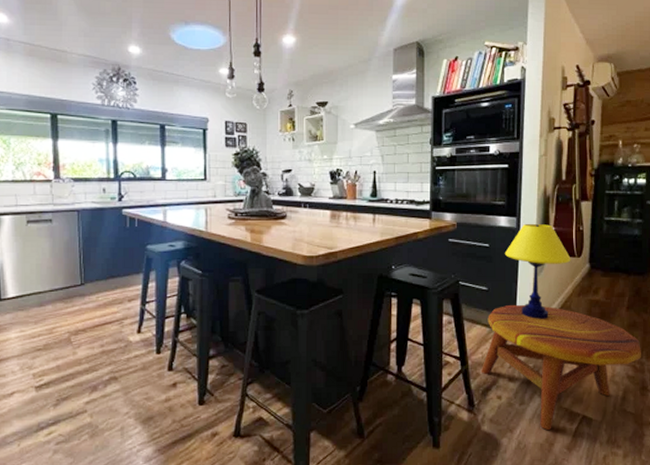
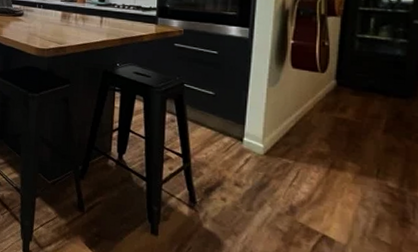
side table: present [480,304,641,430] -> none [204,111,402,242]
table lamp: present [504,223,571,320] -> none [234,34,313,131]

